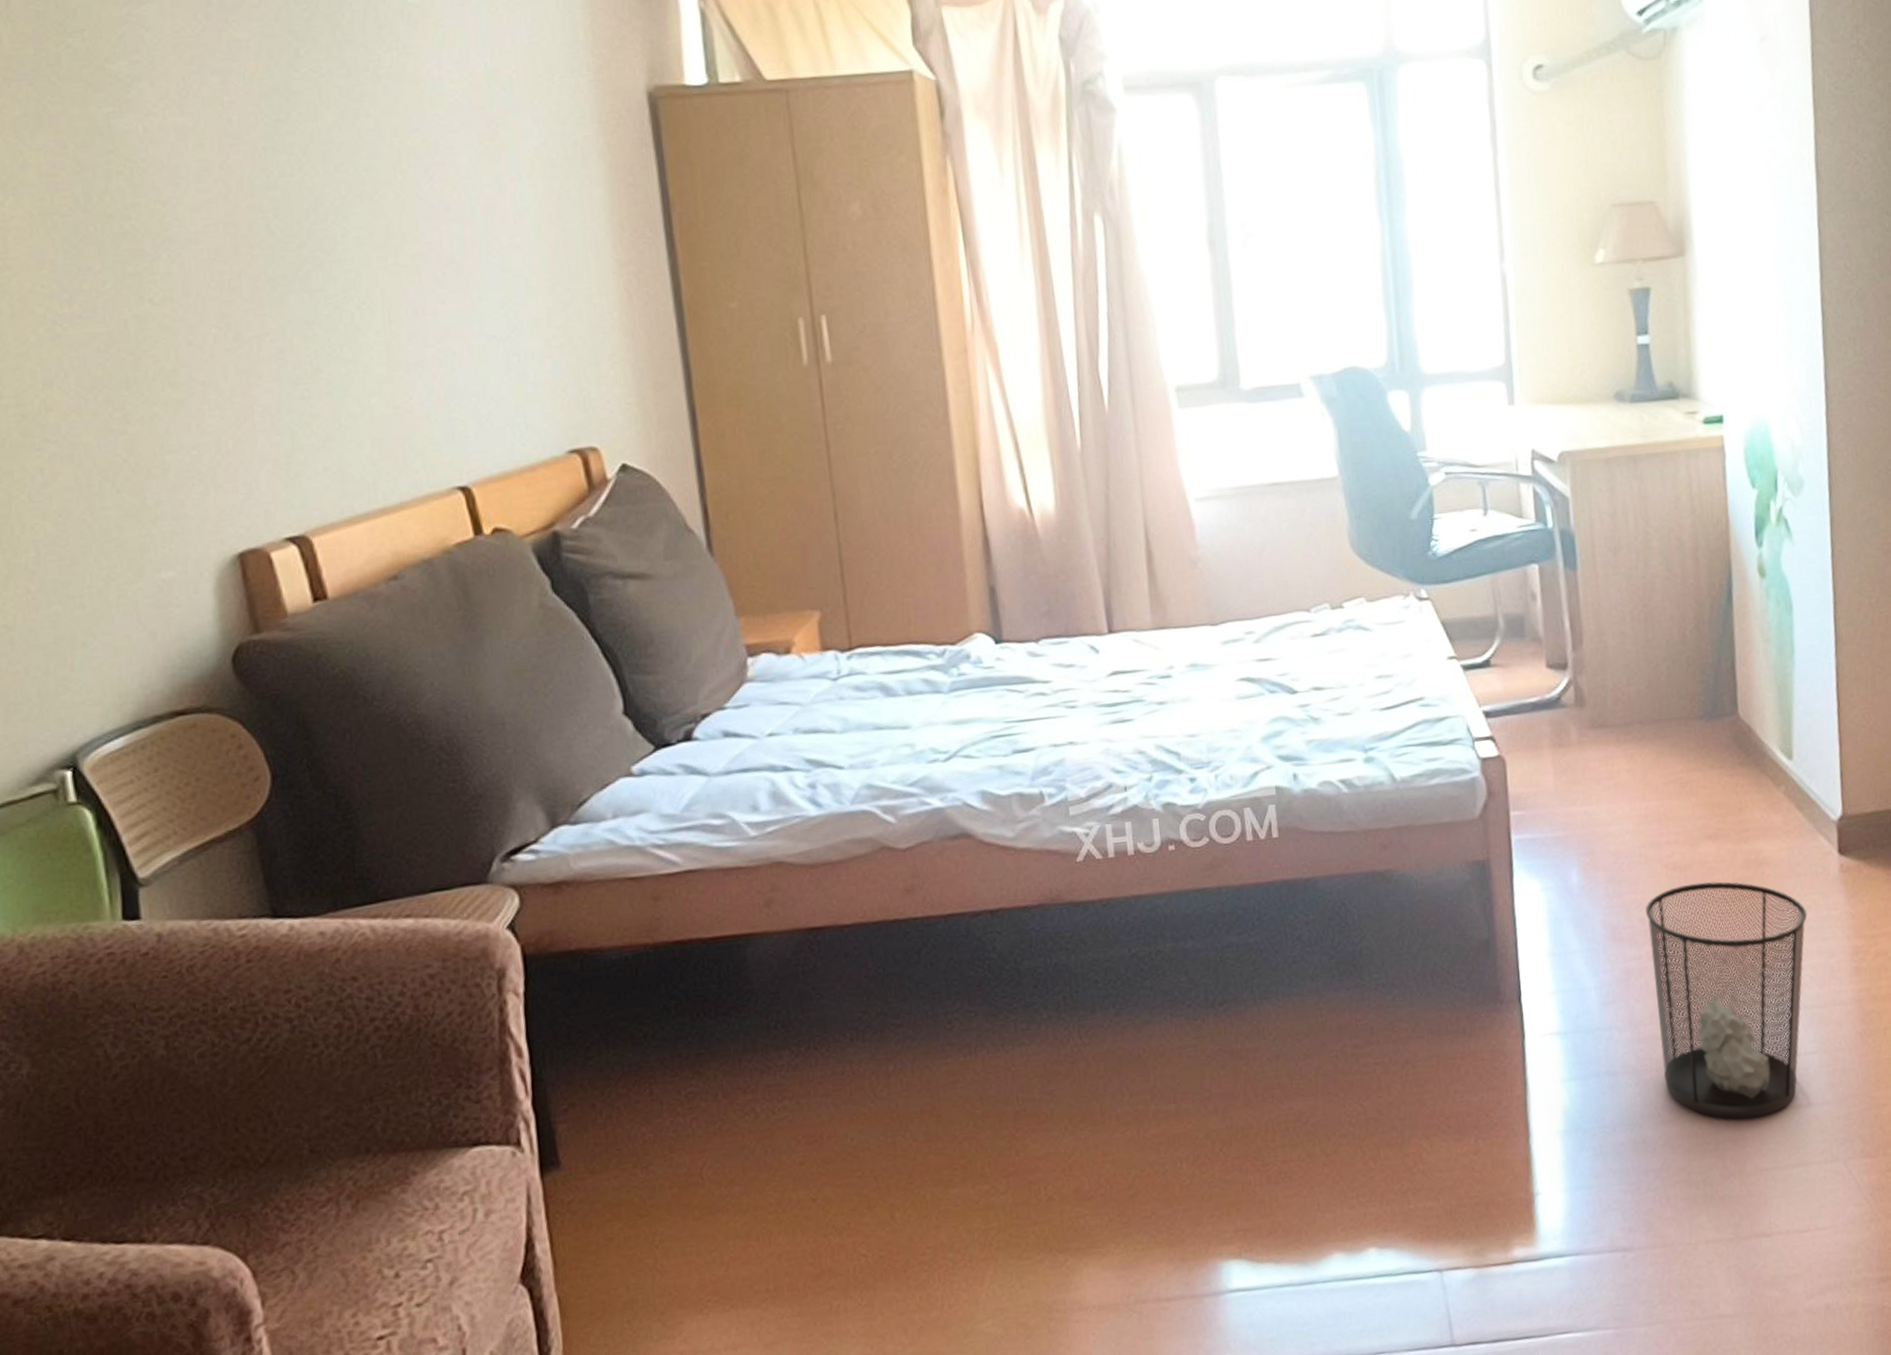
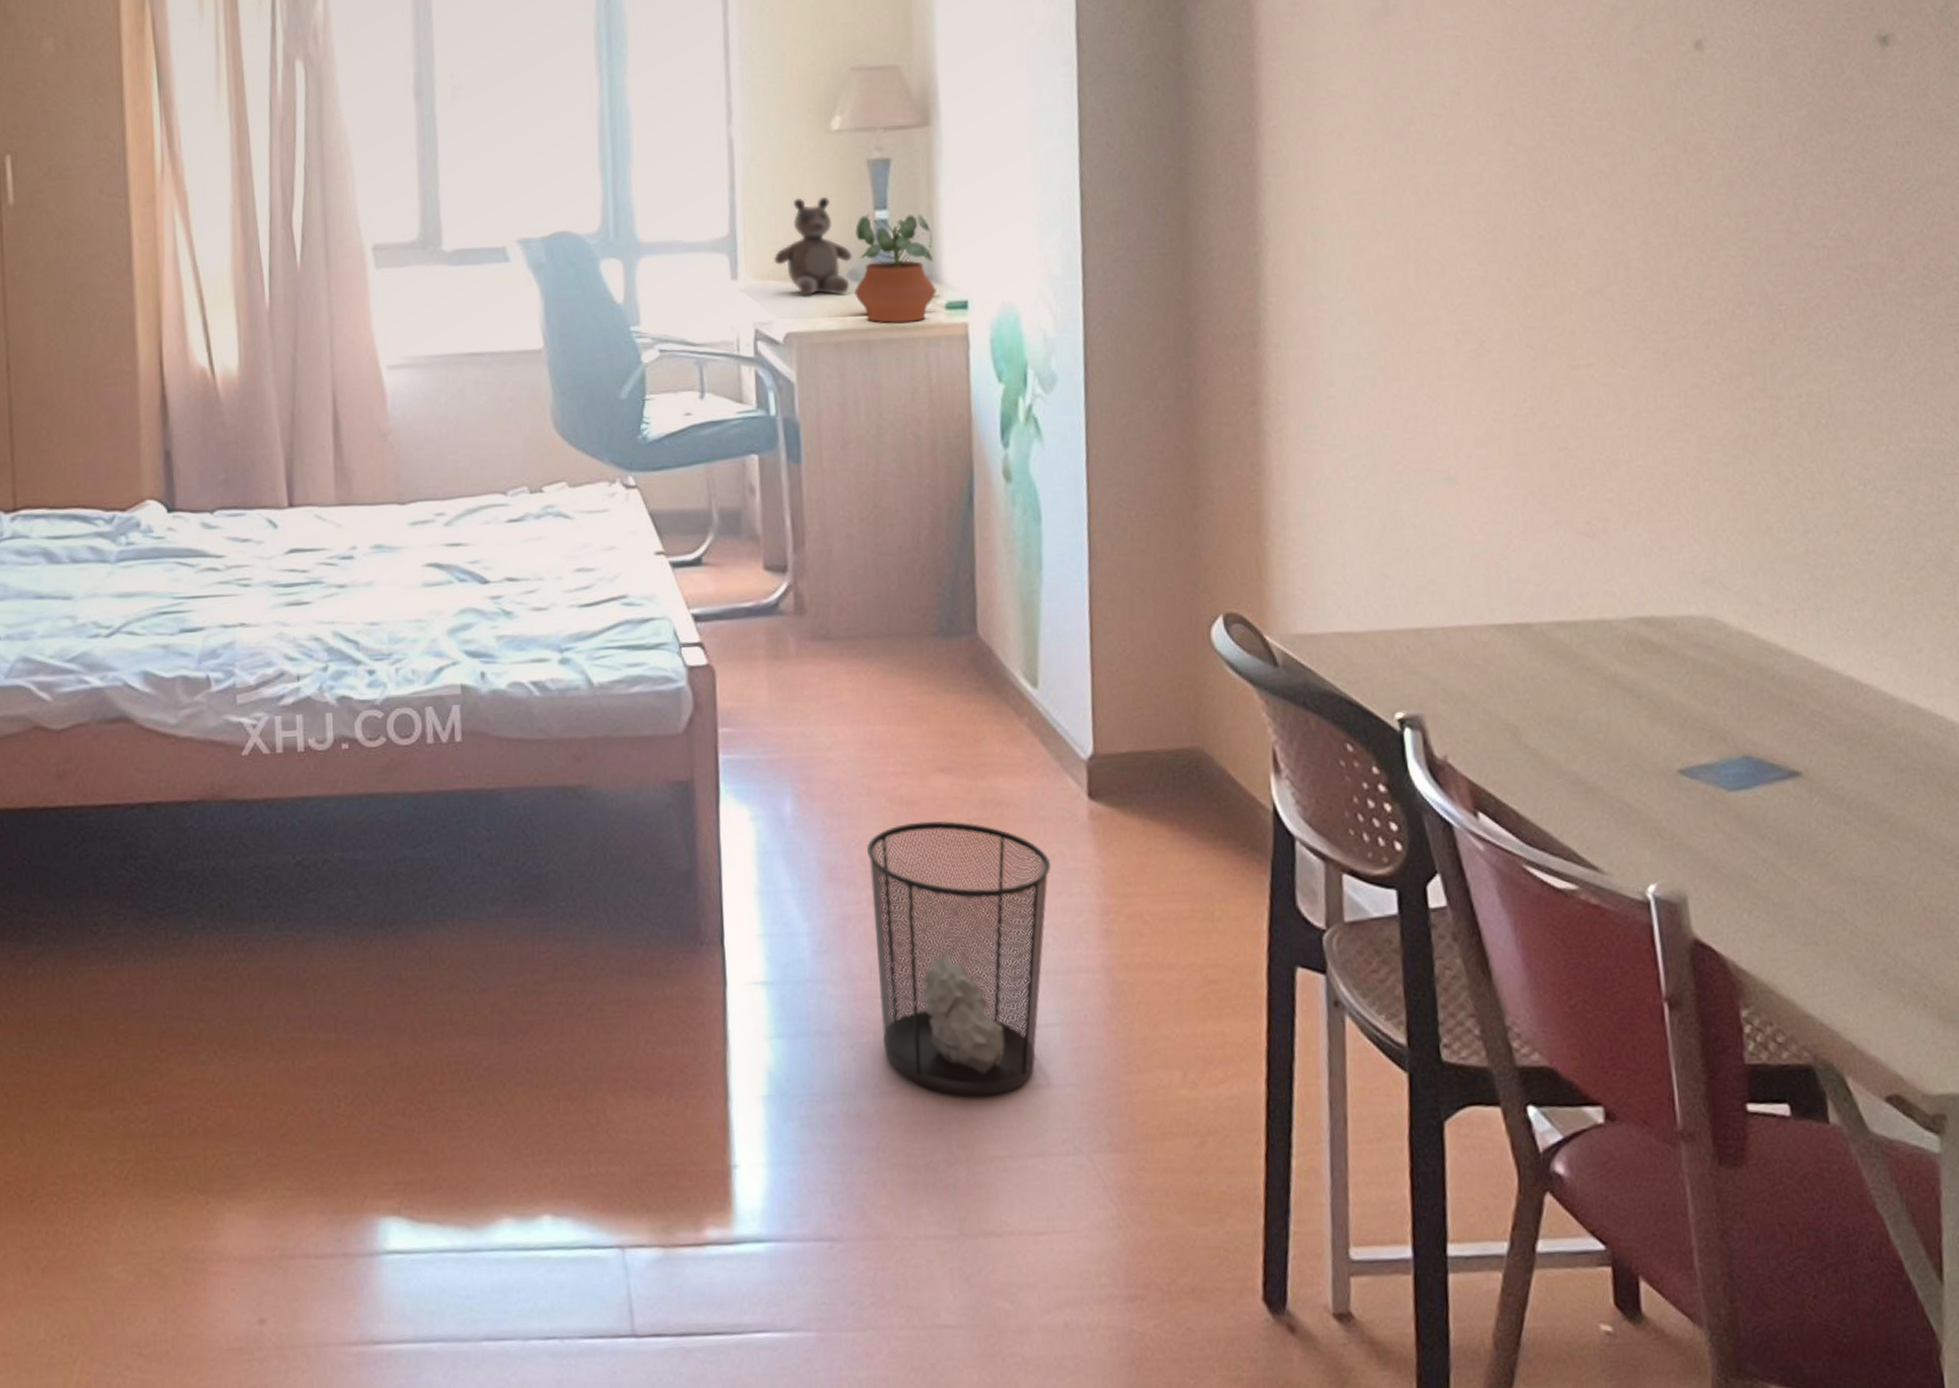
stuffed animal: none [1547,325,1619,417] -> present [774,196,853,296]
potted plant: none [1620,338,1695,440] -> present [854,213,937,324]

